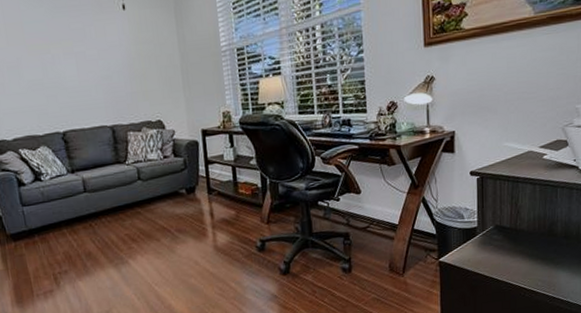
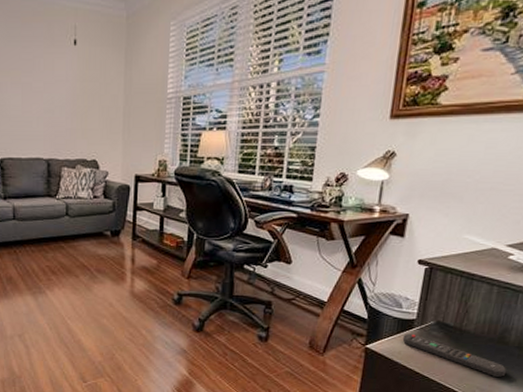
remote control: none [469,240,560,268] -> present [402,333,507,377]

